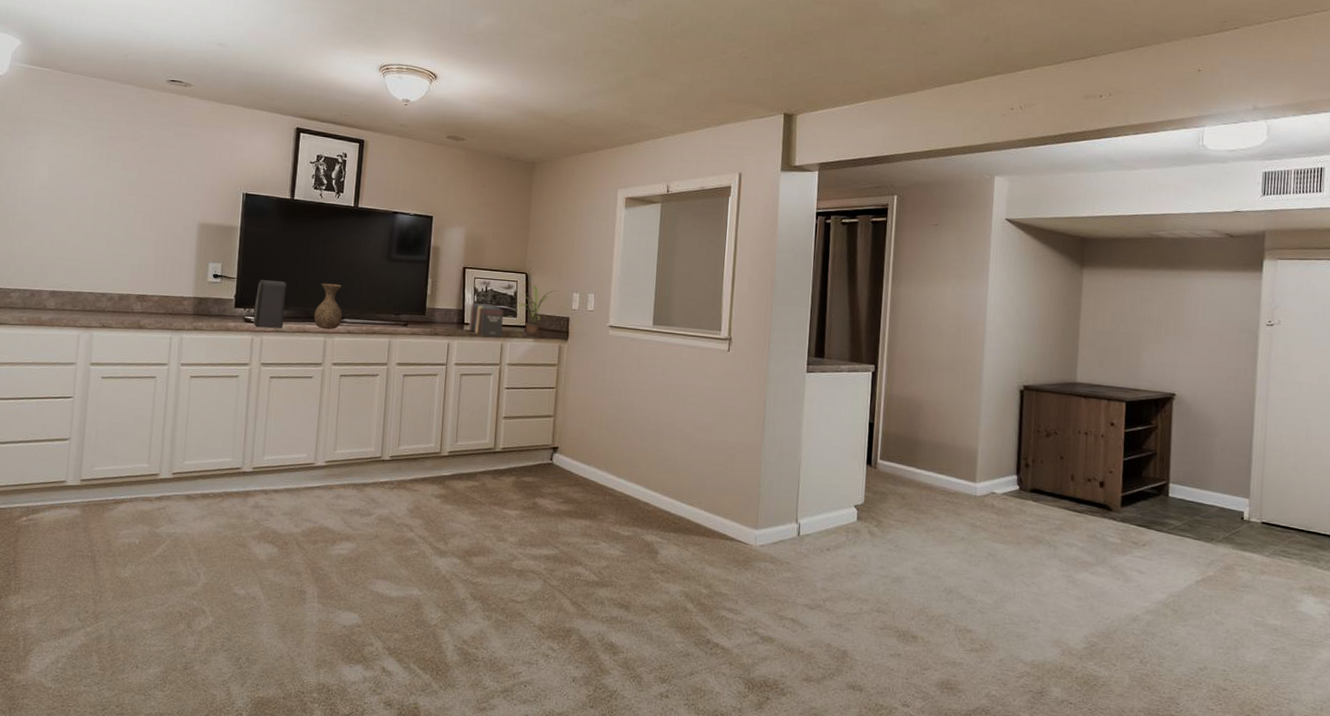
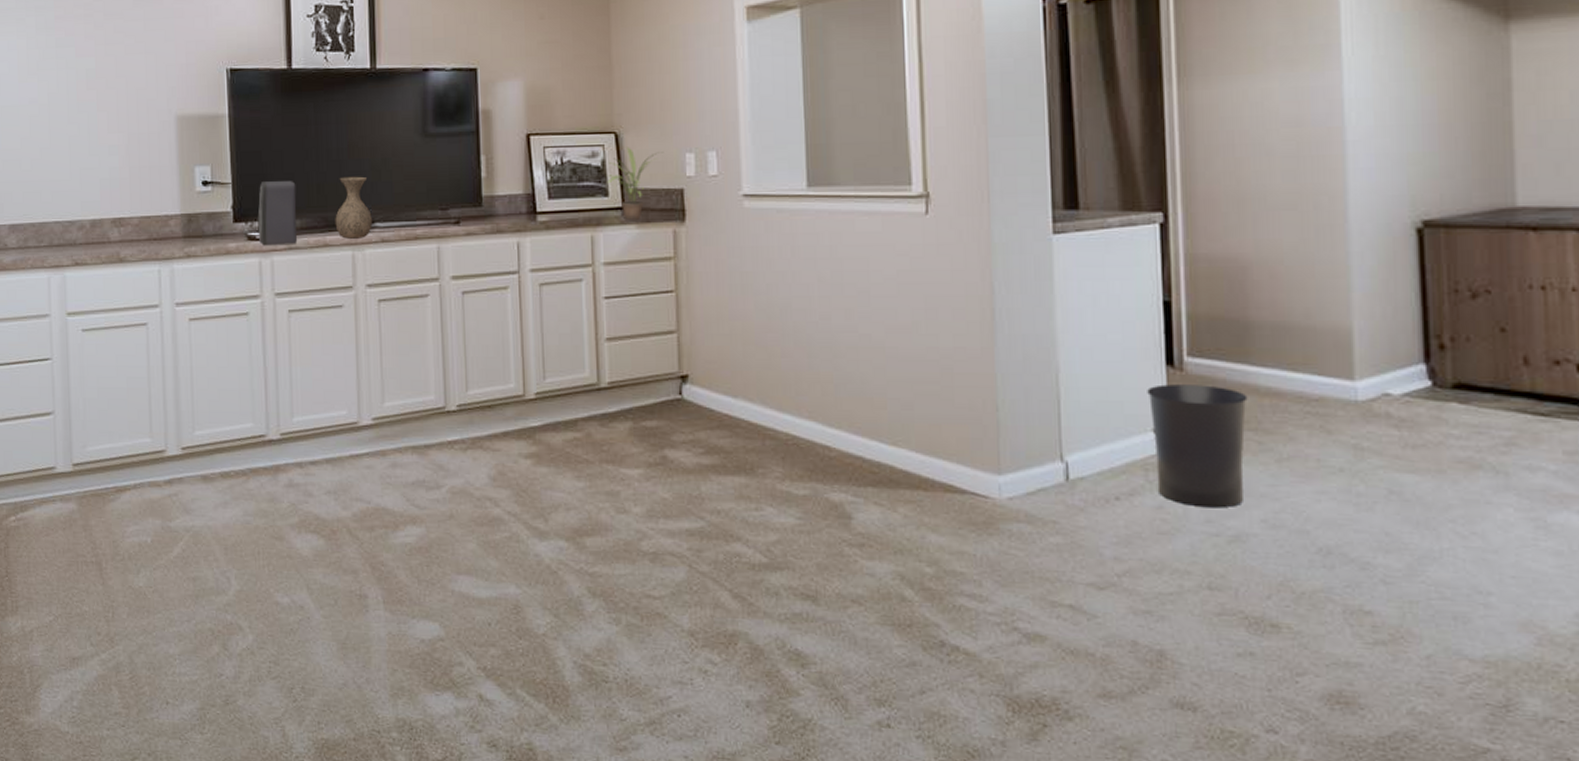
books: present [468,303,504,338] -> none [542,182,592,229]
waste bin: none [853,476,913,560] -> present [1147,384,1248,508]

